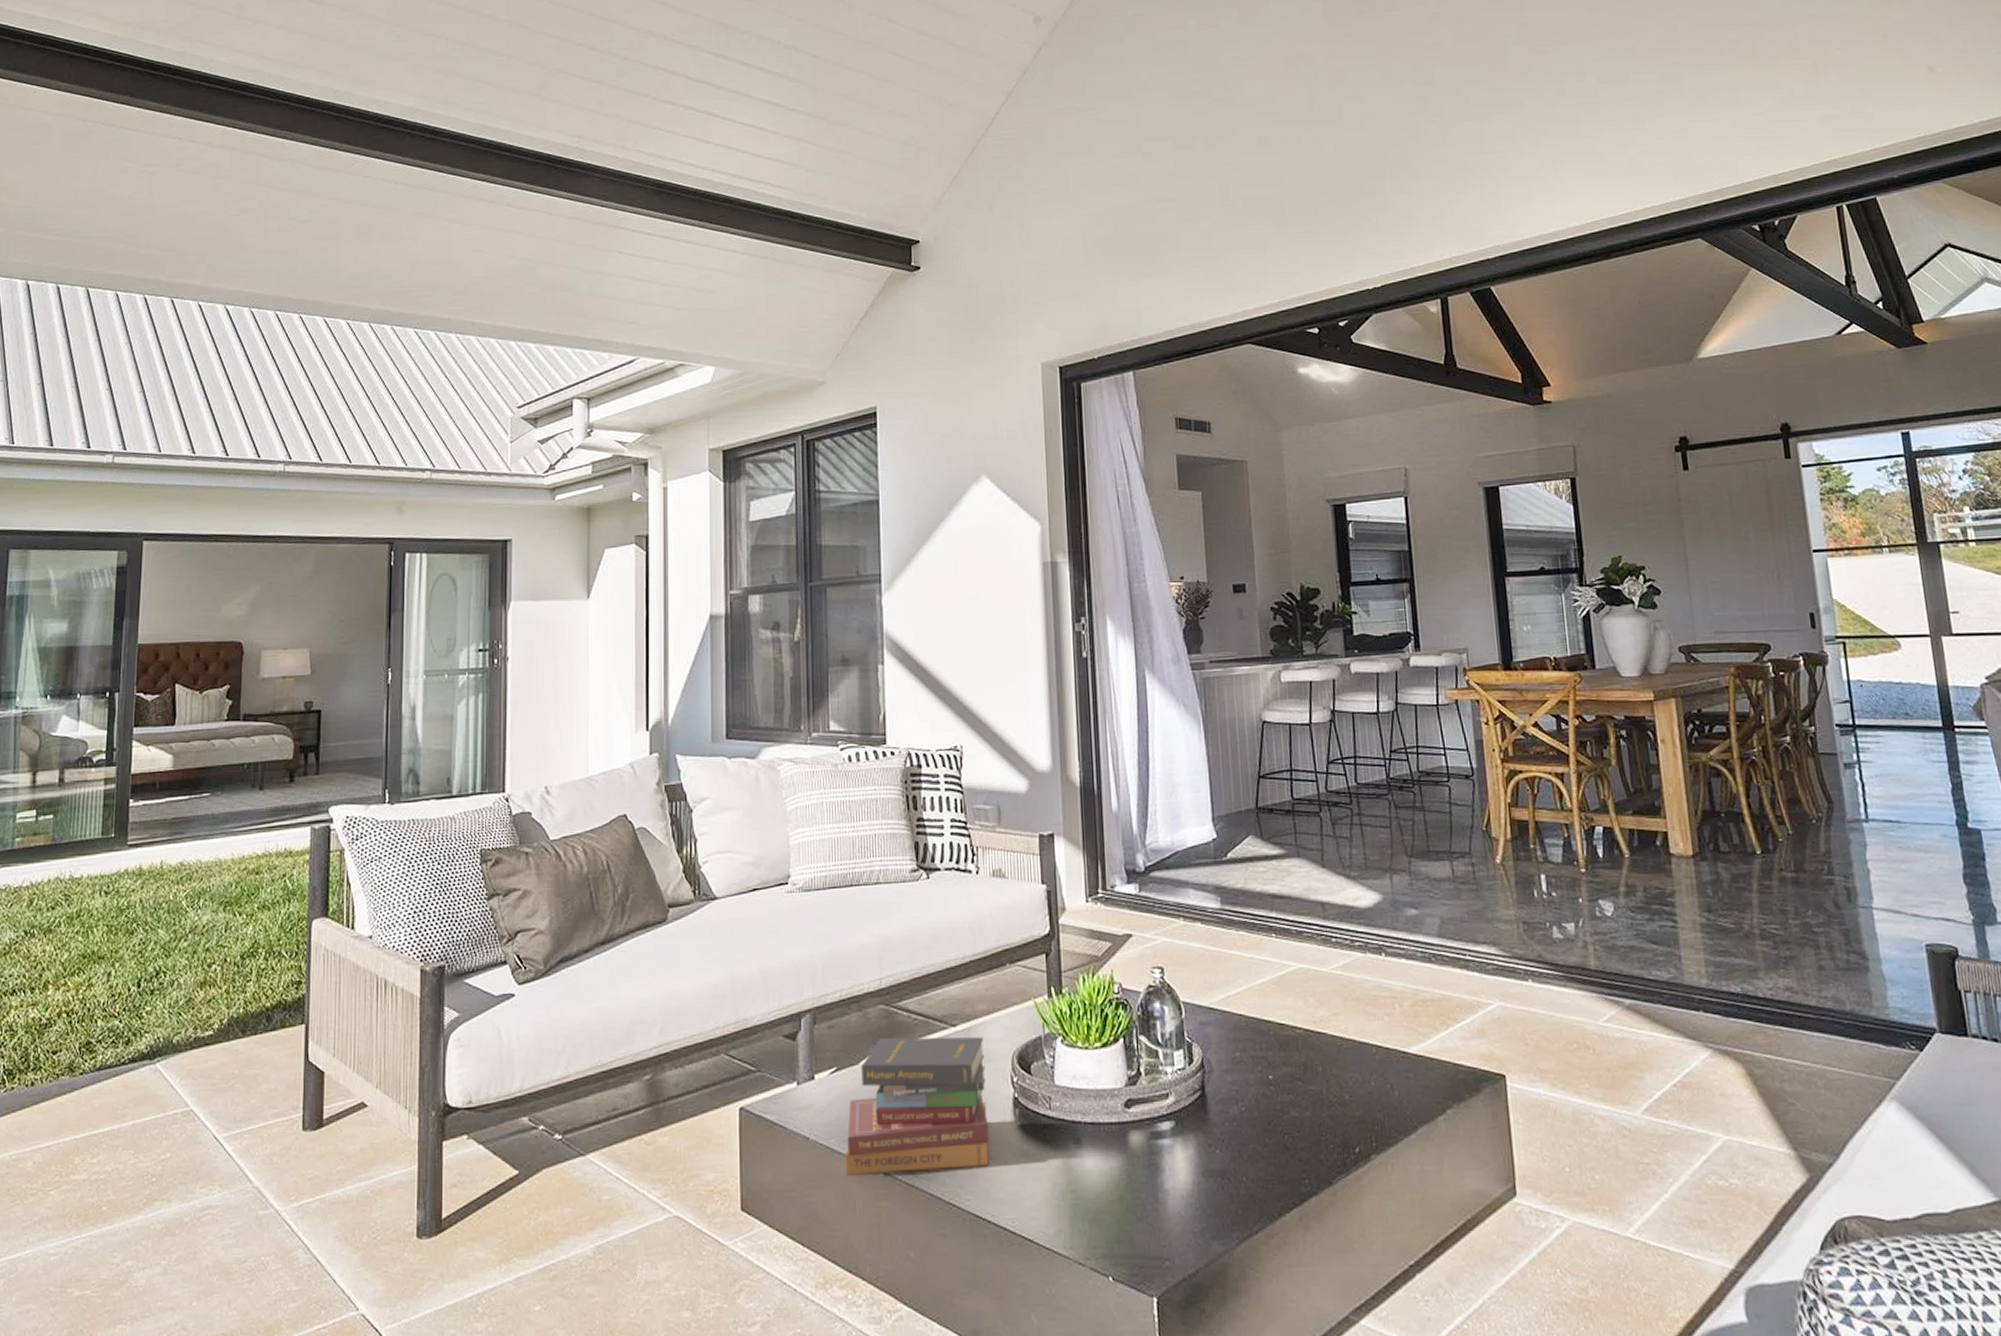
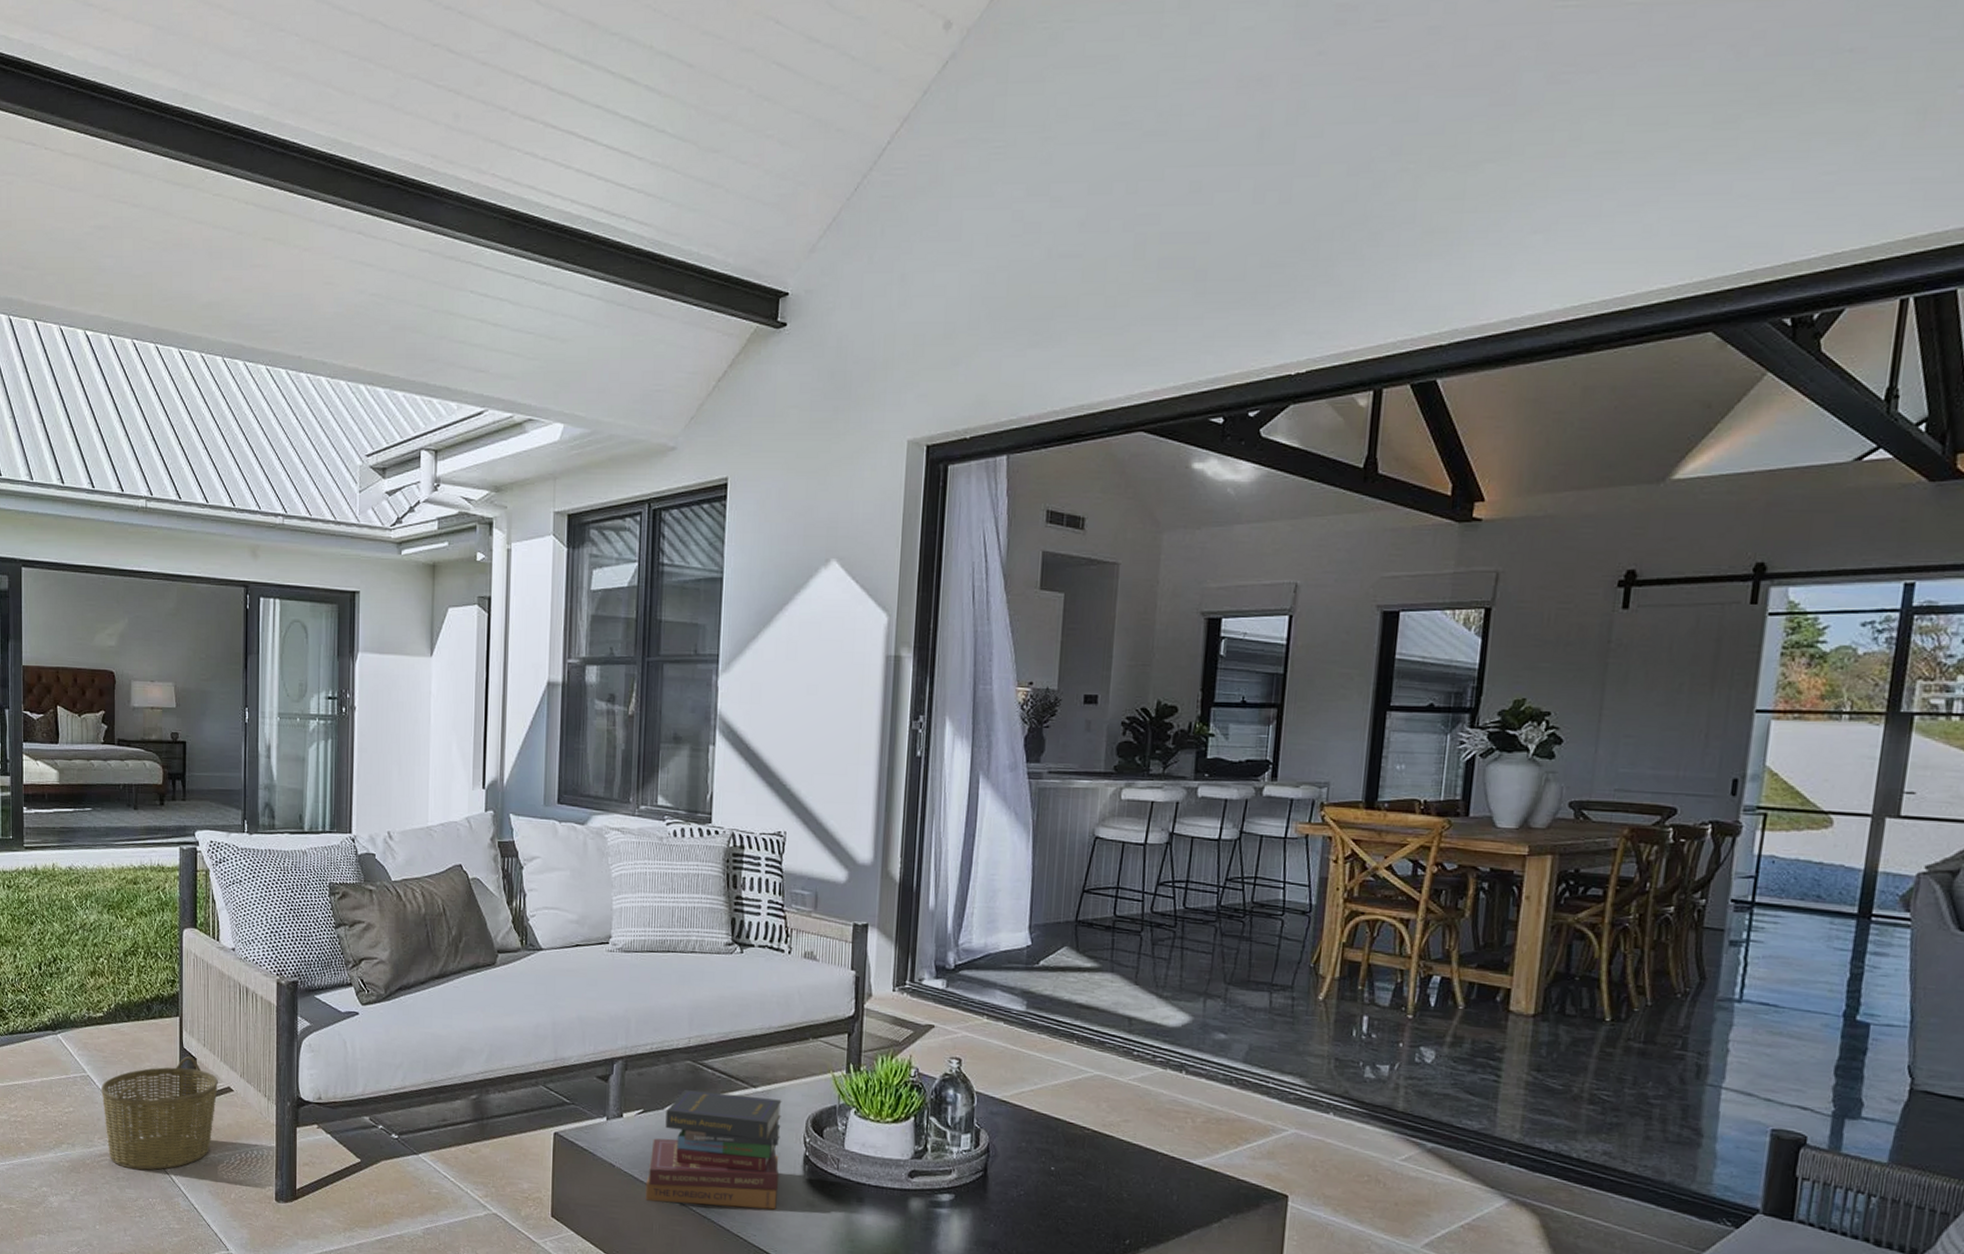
basket: none [207,1070,350,1221] -> present [101,1056,218,1170]

